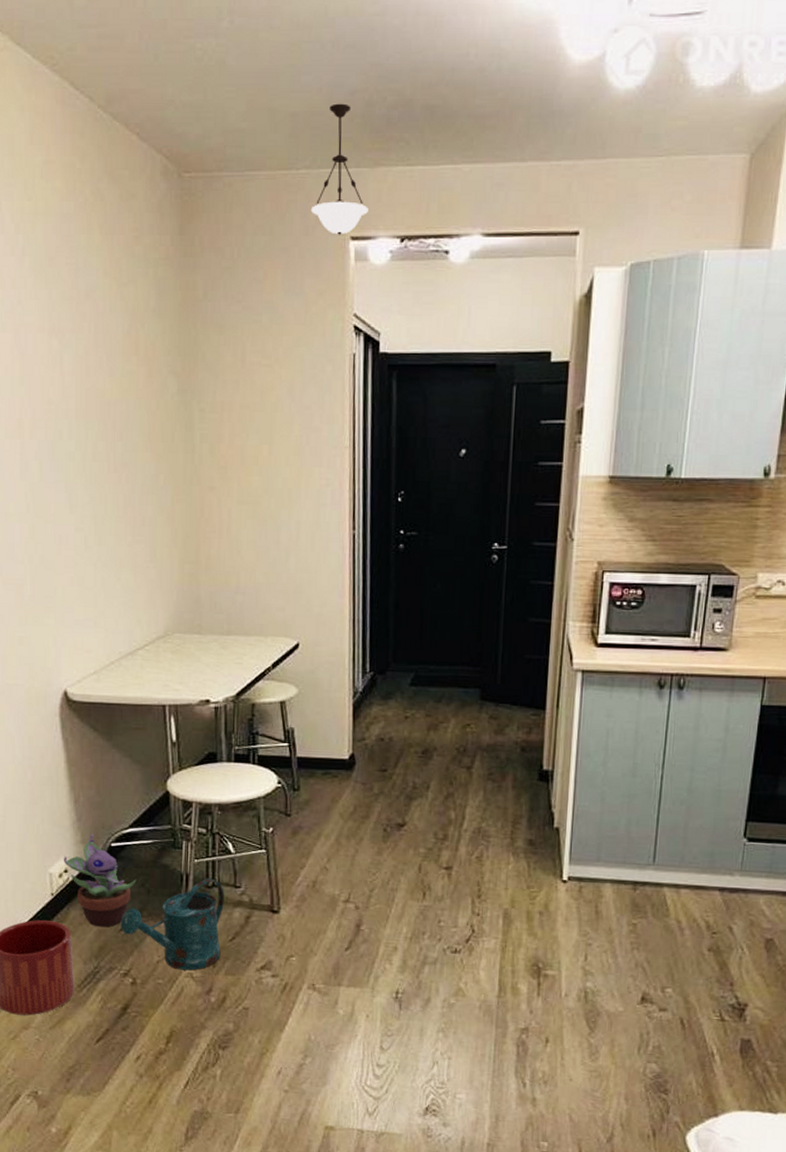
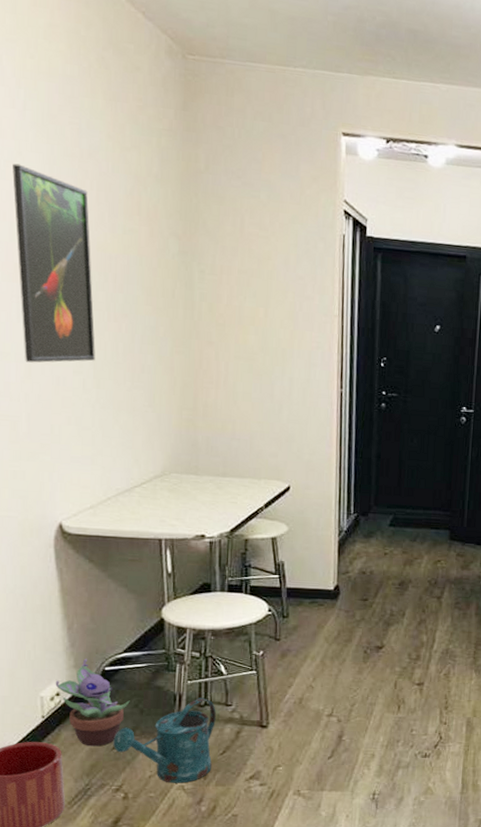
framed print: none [13,314,96,522] -> present [12,163,95,363]
pendant light: present [310,103,368,235] -> none [306,14,358,130]

